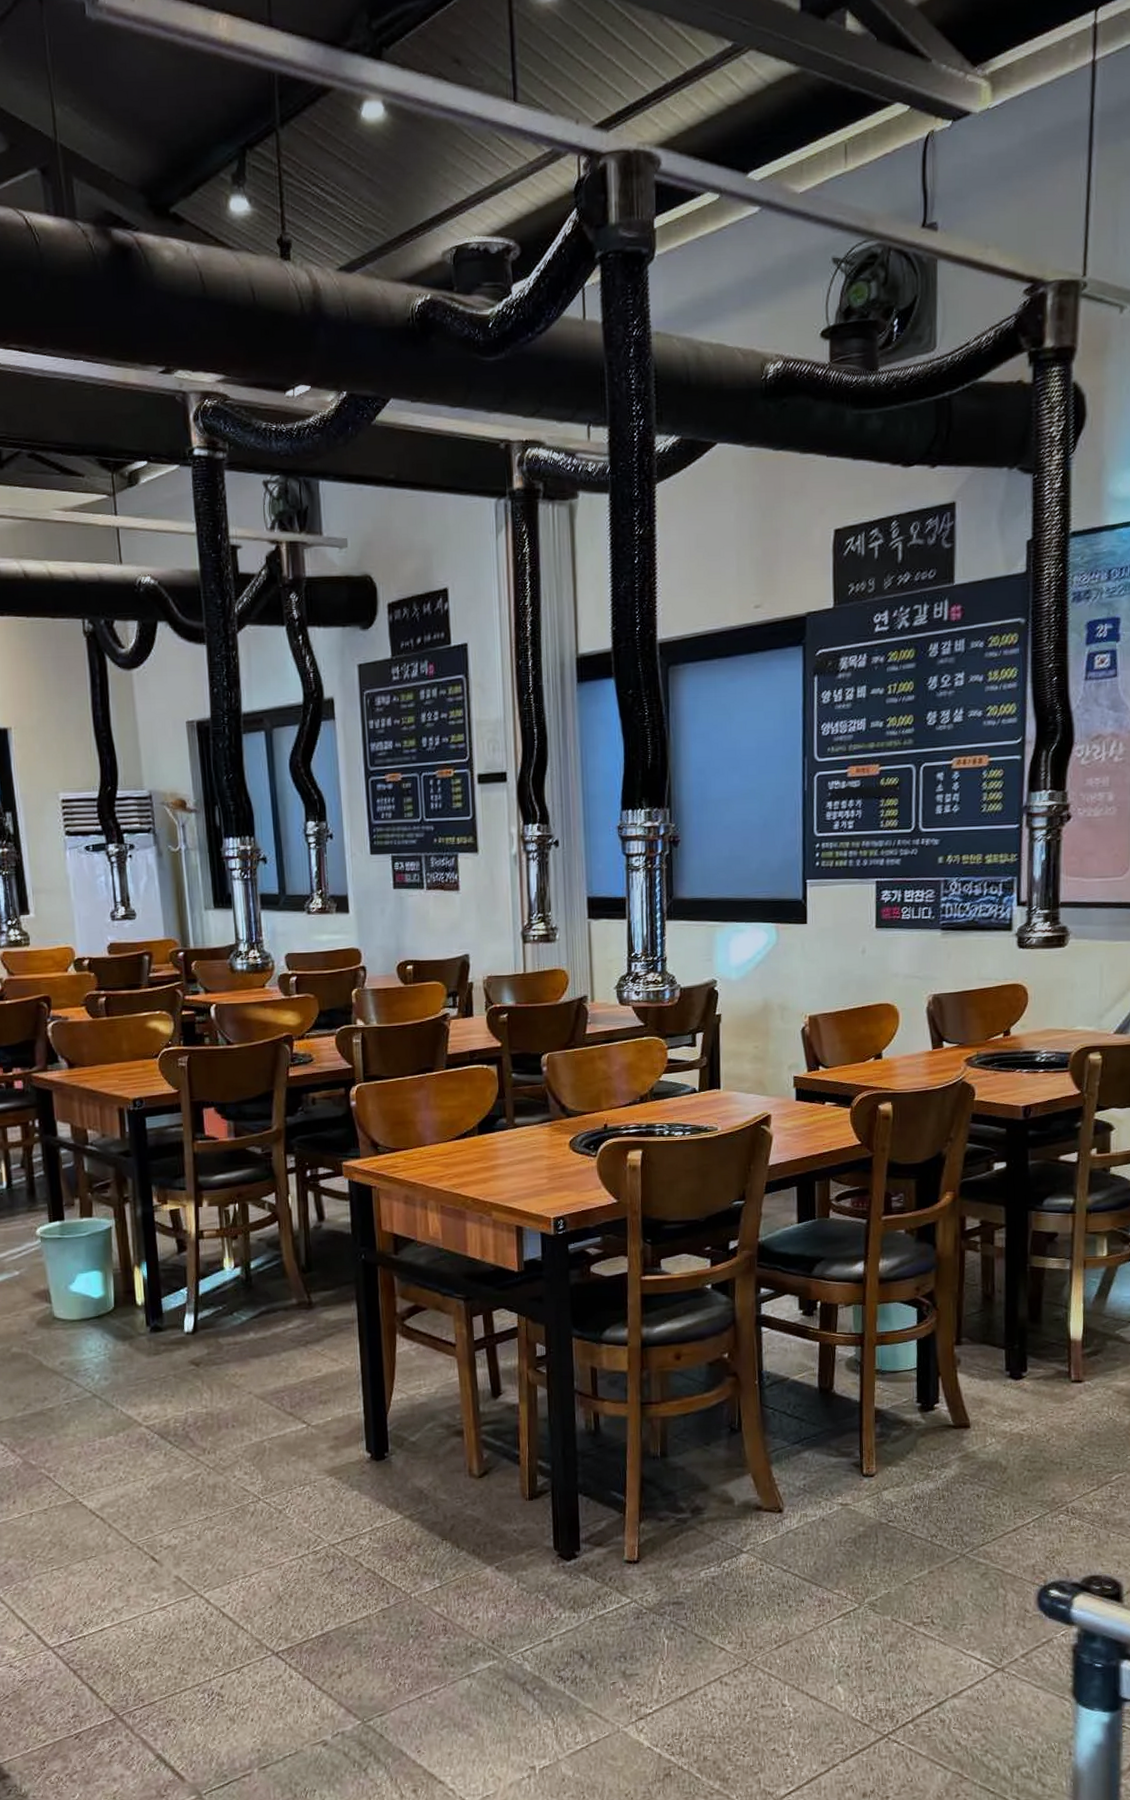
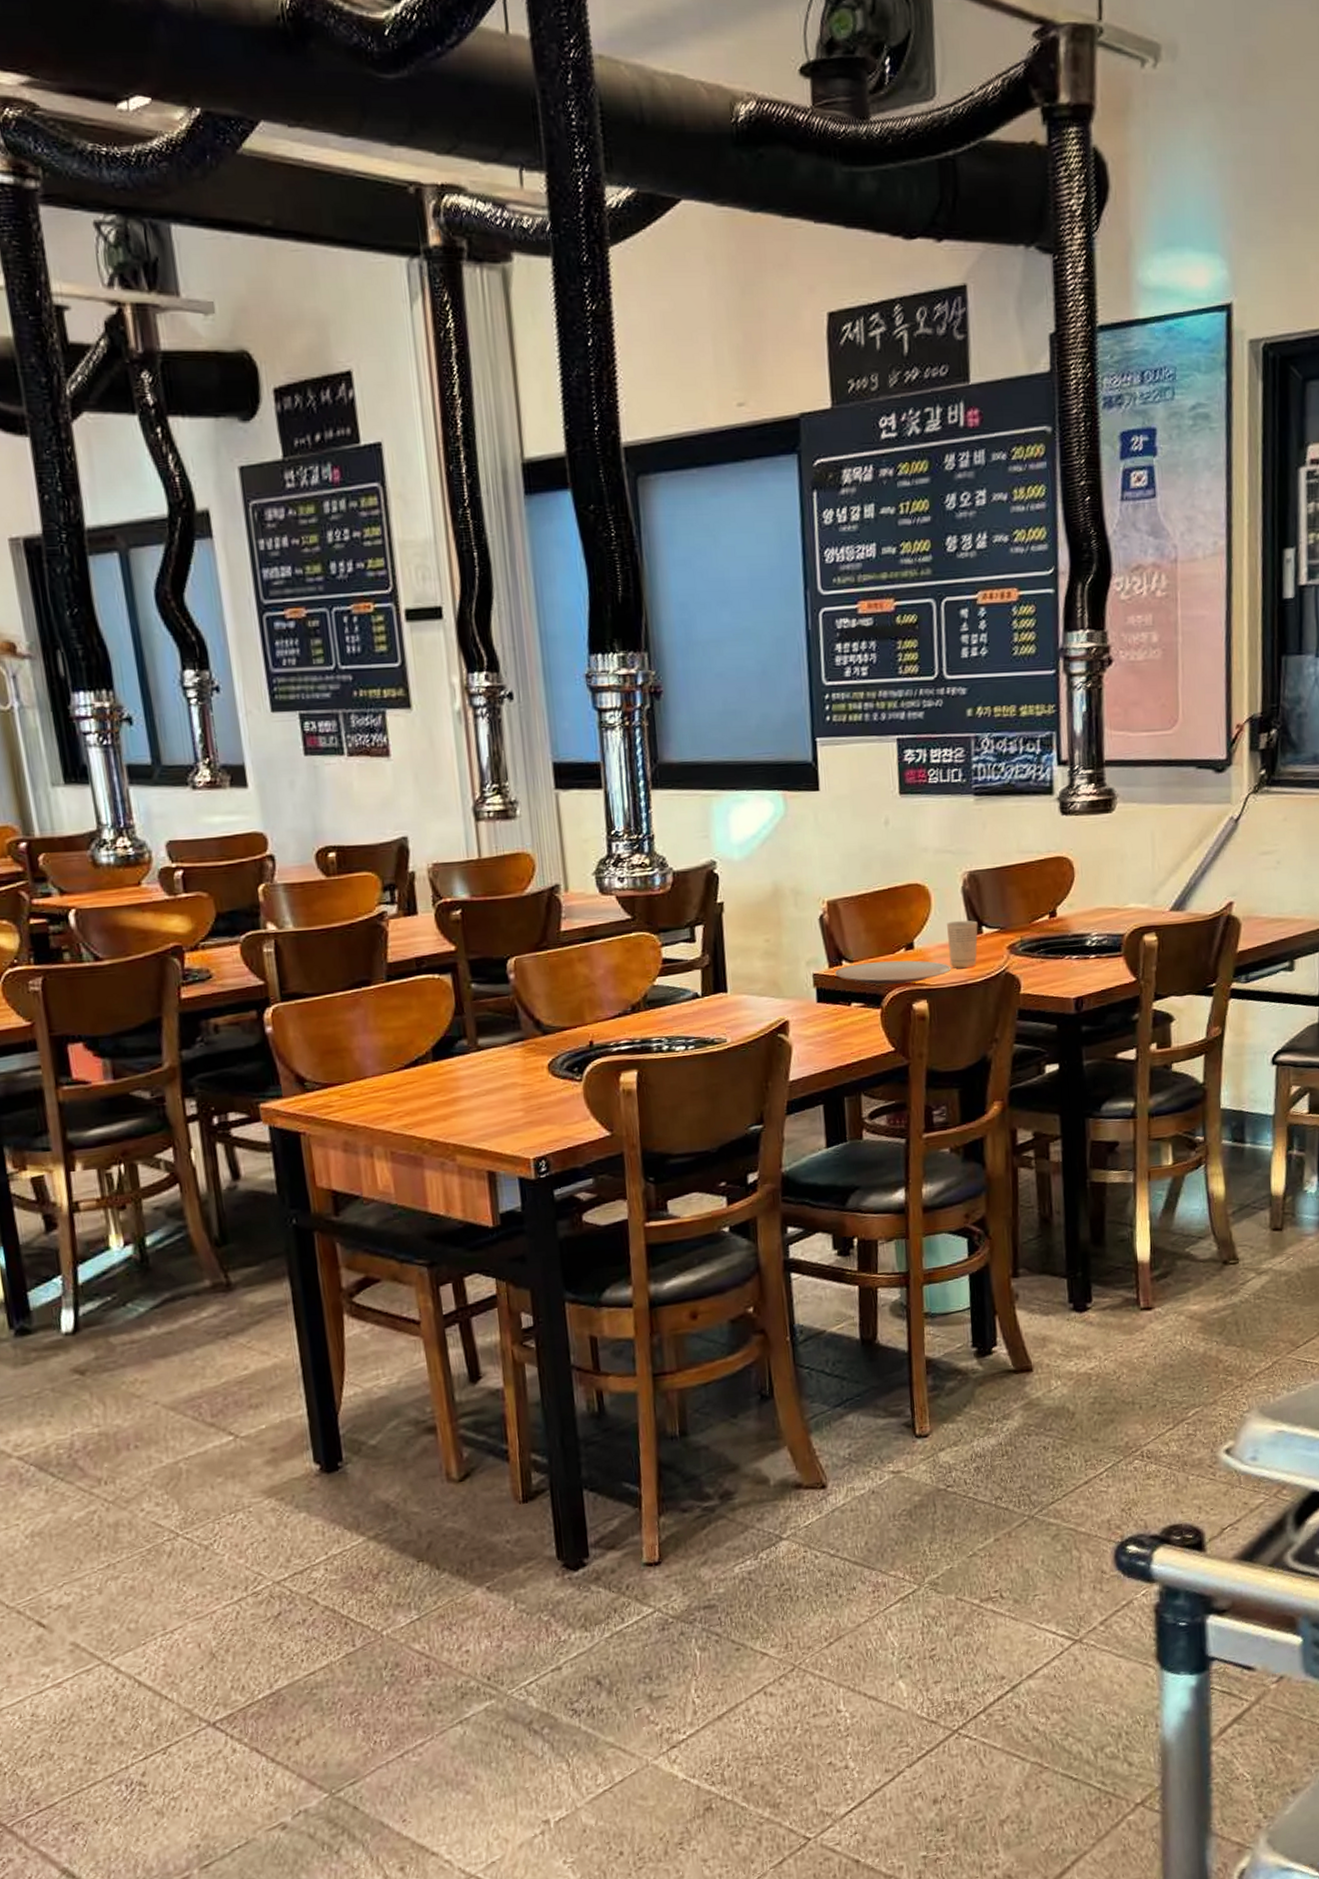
plate: none [812,1068,914,1088] -> present [834,960,952,985]
cup: none [912,1035,940,1077] -> present [947,920,978,969]

